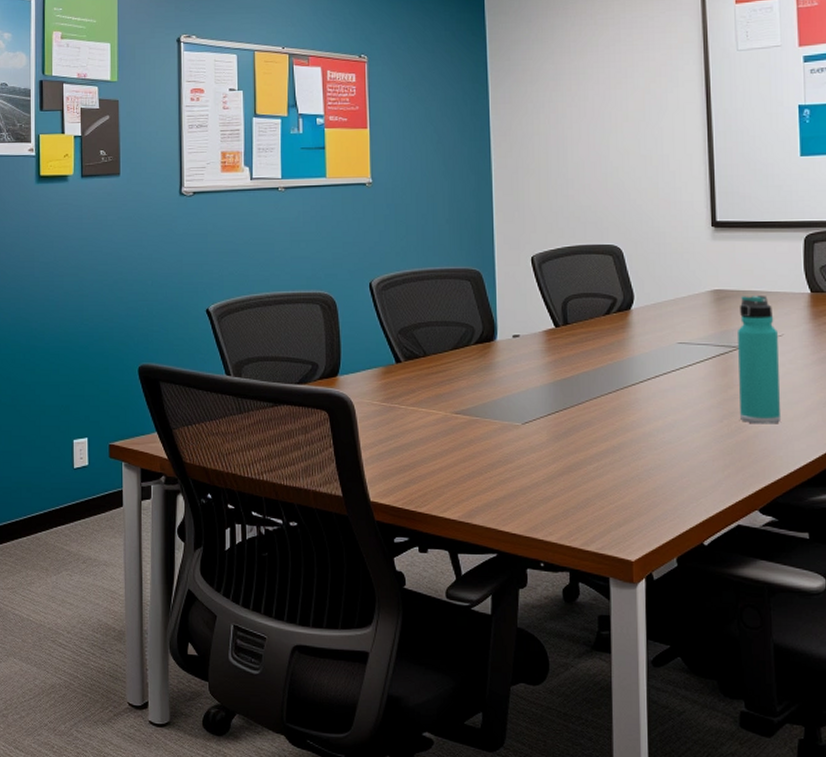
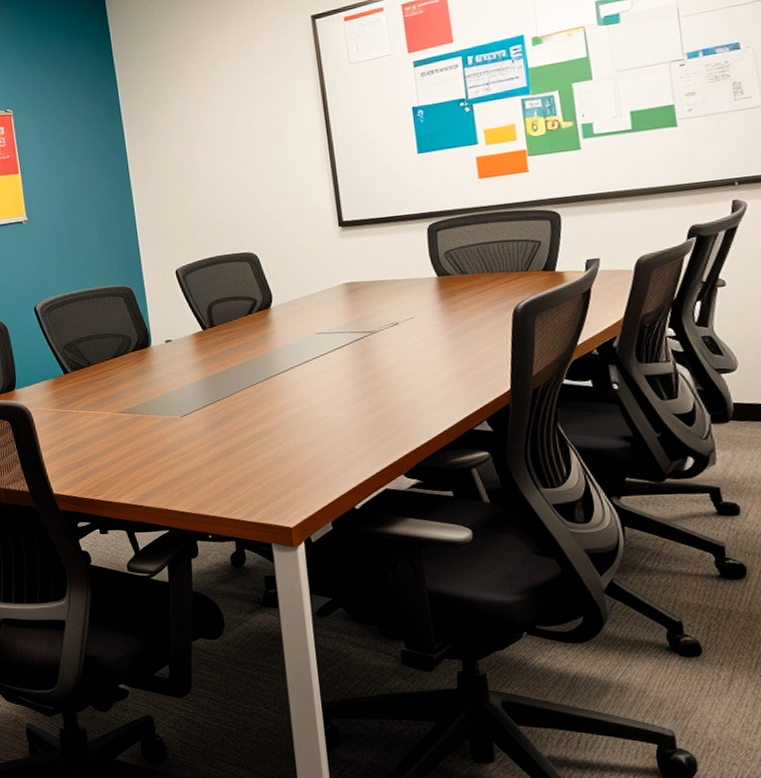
thermos bottle: present [738,294,782,424] -> none [371,283,419,399]

